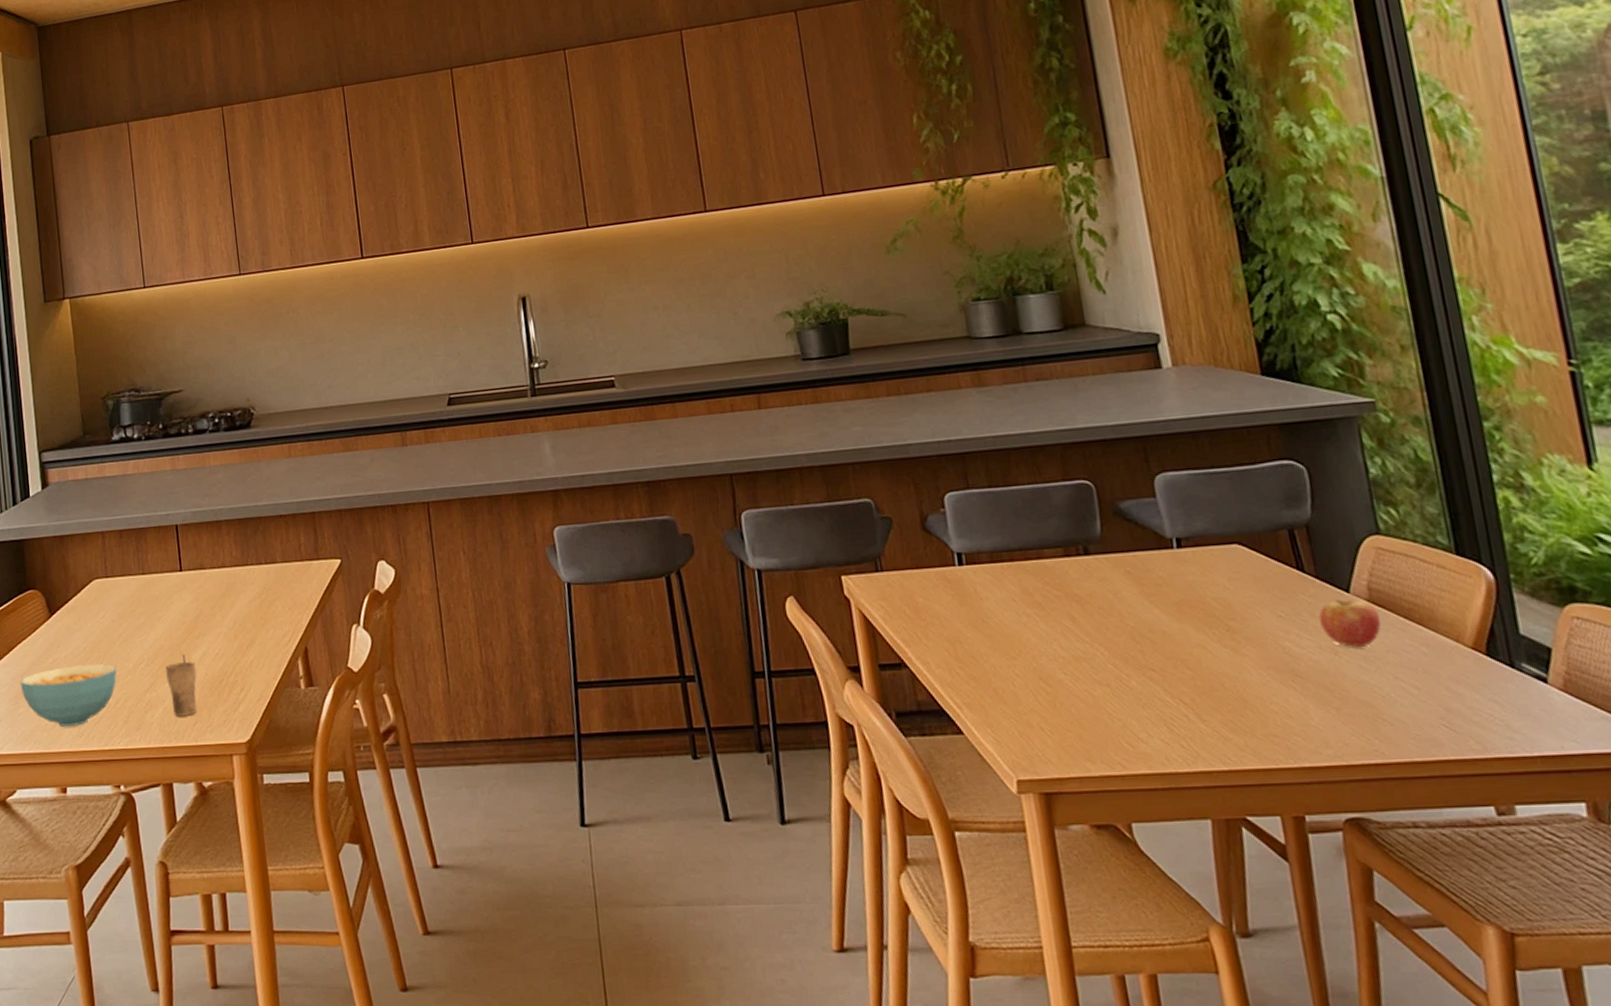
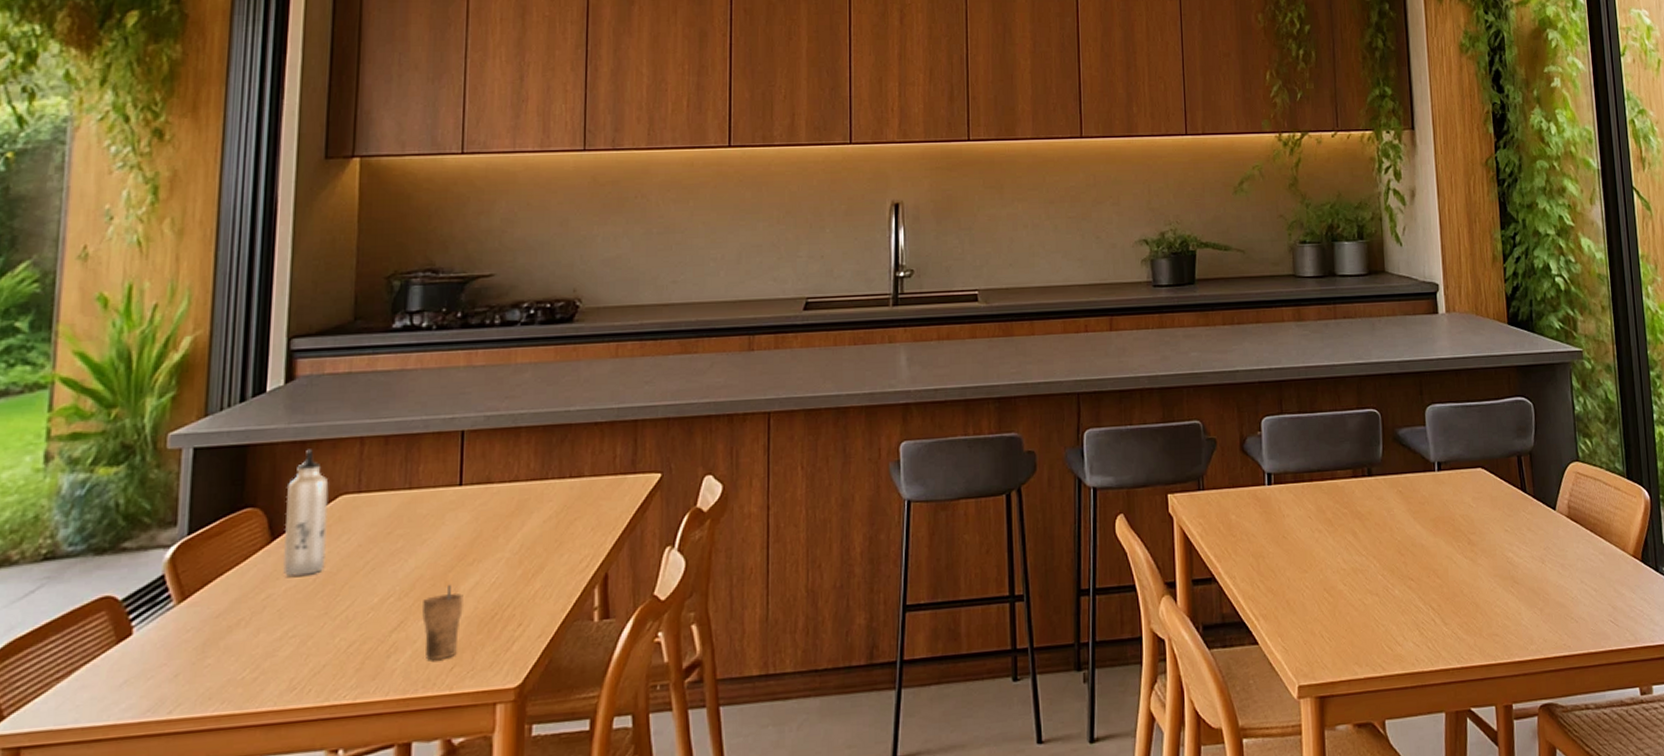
cereal bowl: present [20,664,117,727] -> none [213,599,356,680]
water bottle: none [55,542,91,645] -> present [282,449,329,577]
fruit: present [1319,599,1382,648] -> none [1534,515,1575,557]

